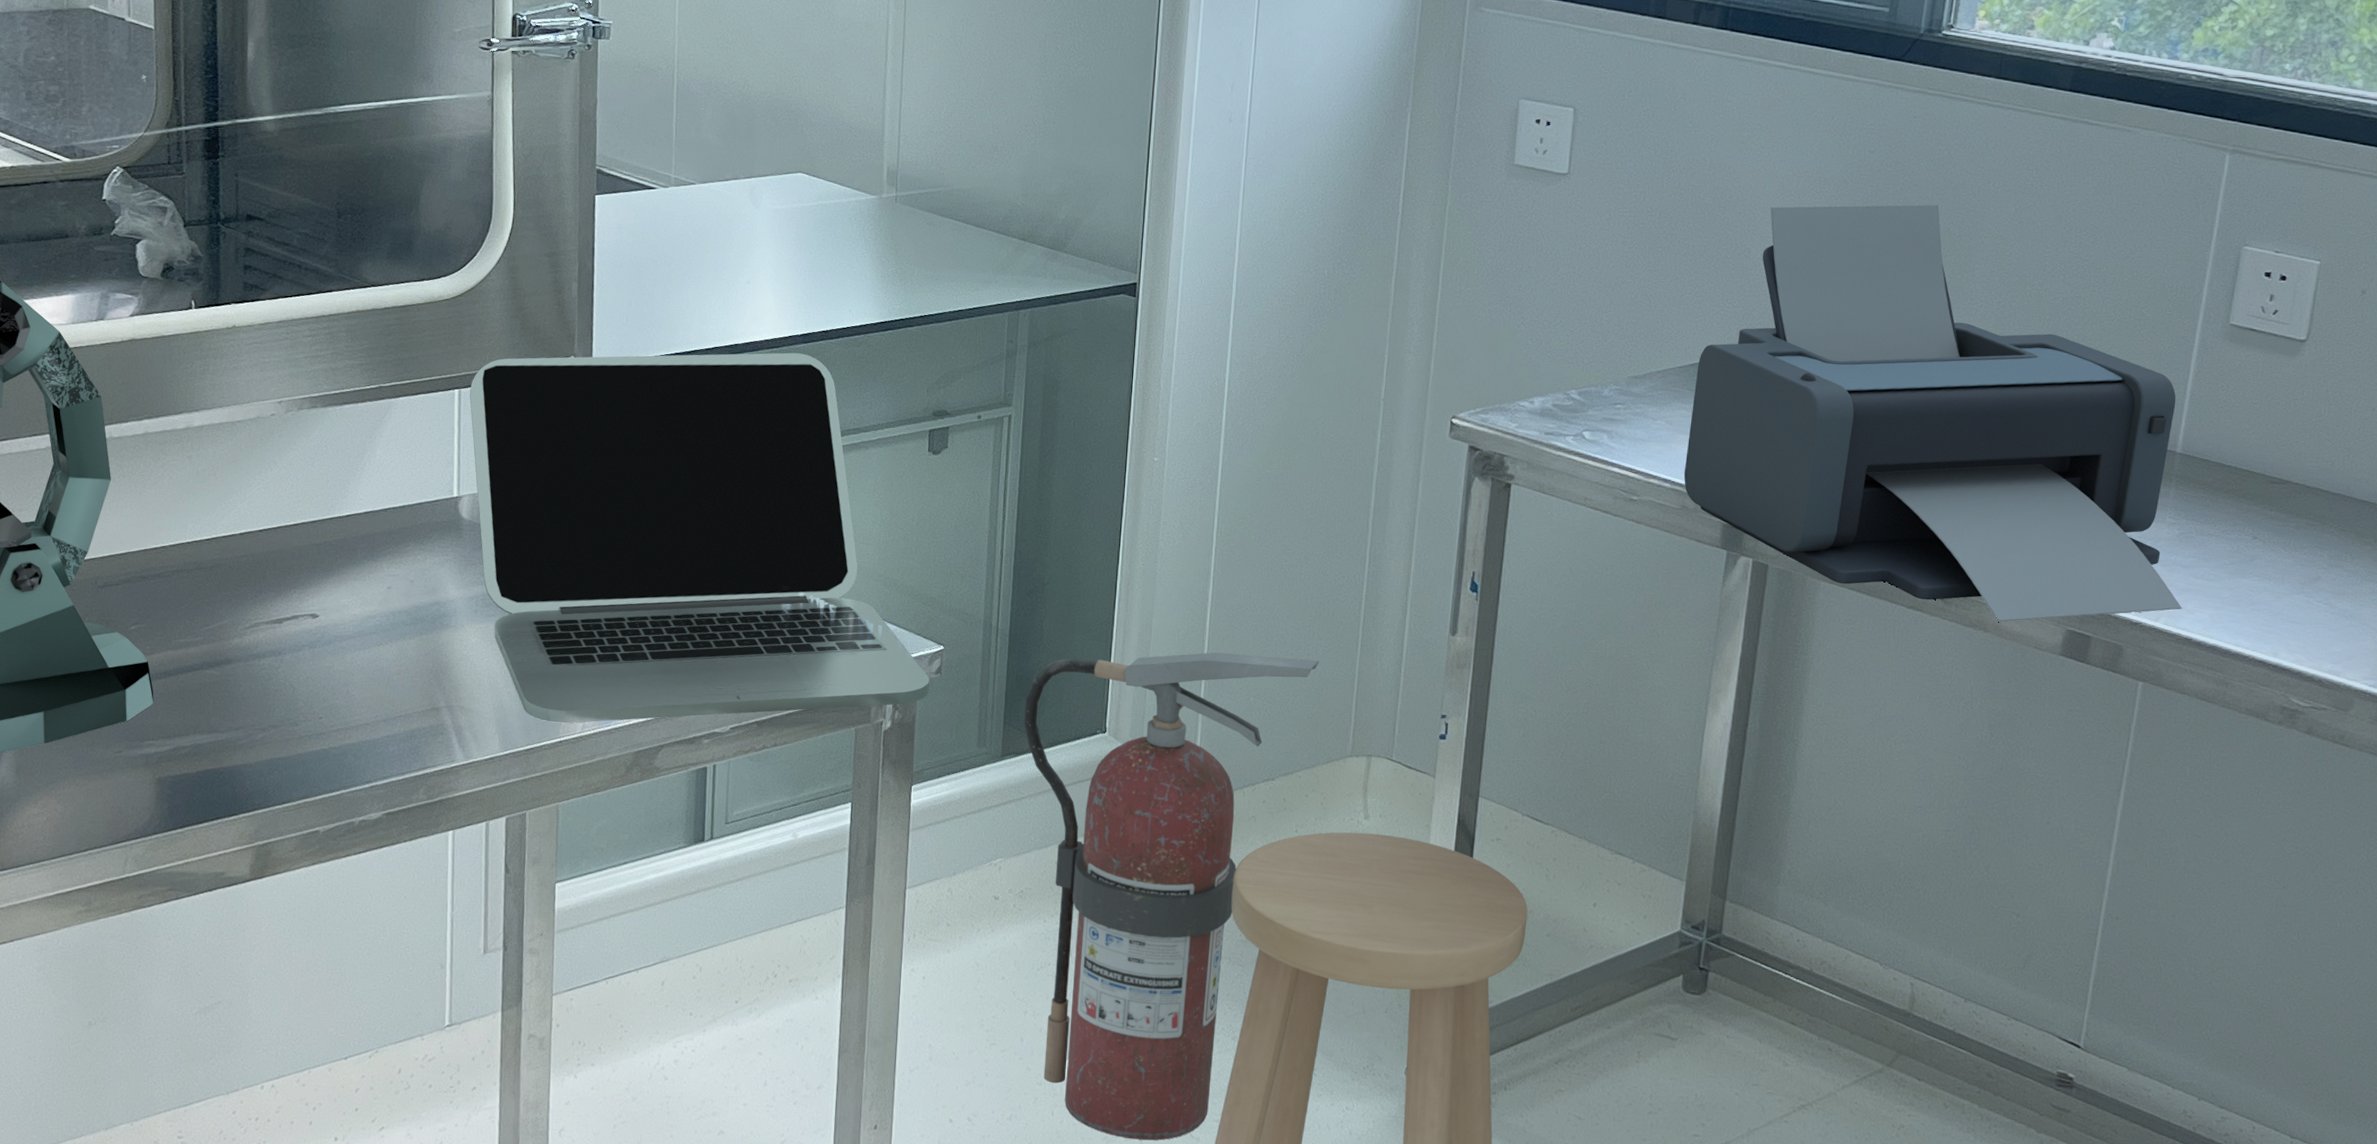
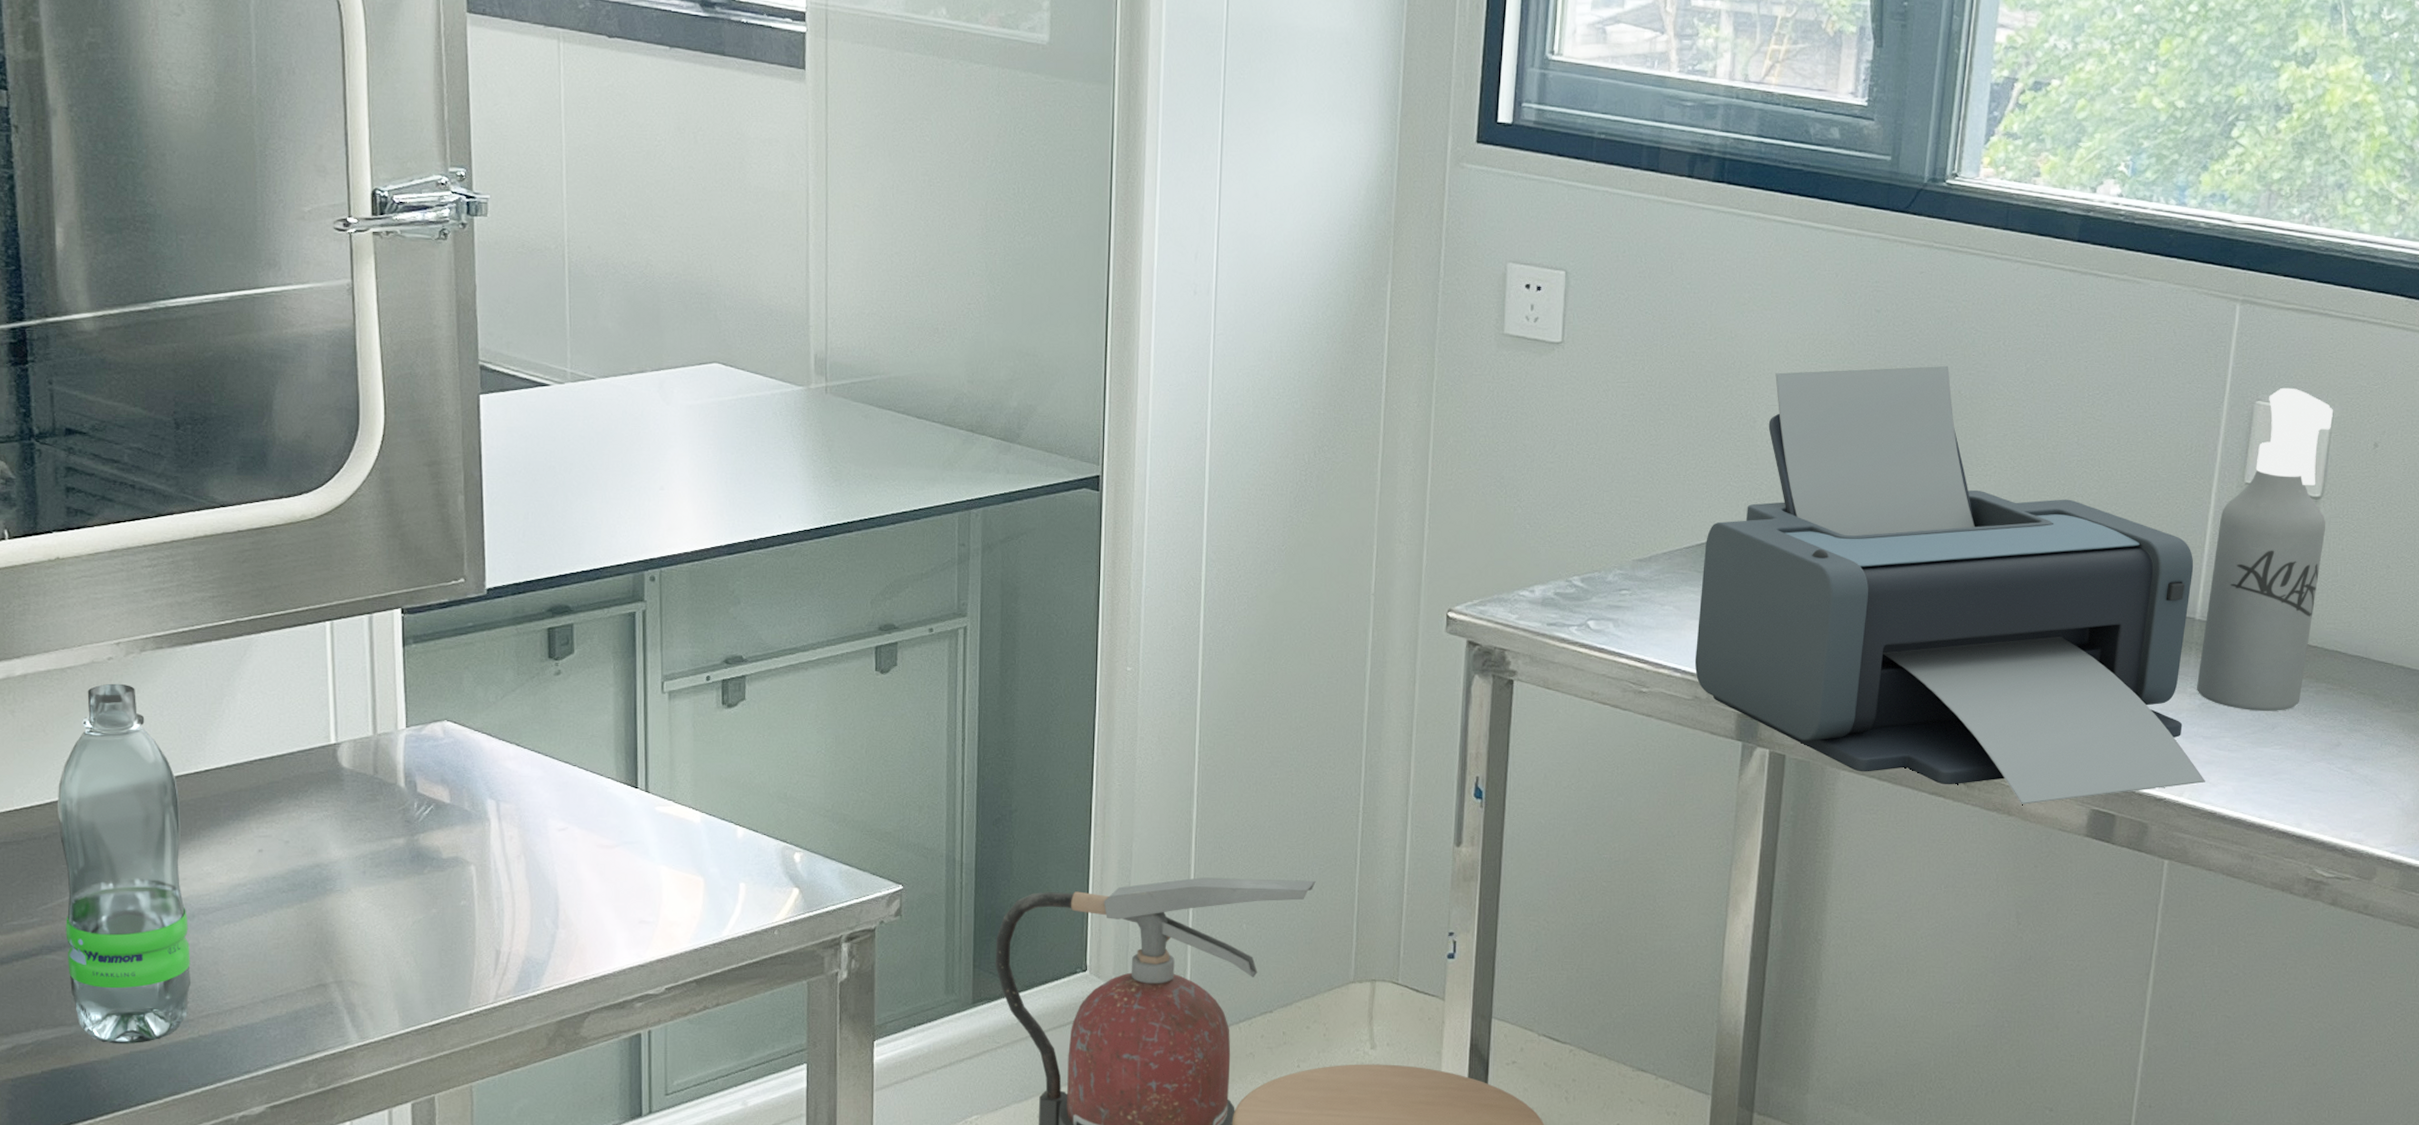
bottle: none [222,436,326,752] -> present [58,683,191,1044]
laptop: present [469,352,930,723] -> none [344,566,888,994]
spray bottle: none [2176,234,2322,544] -> present [2197,387,2334,712]

